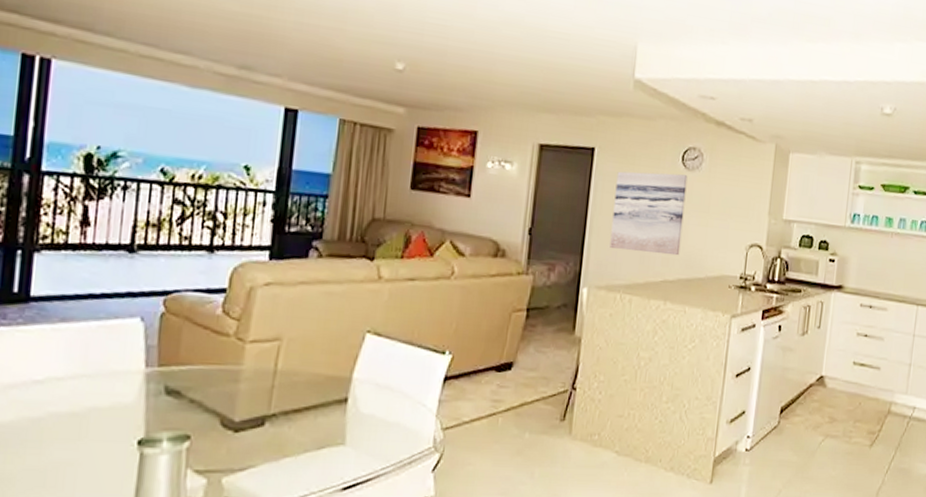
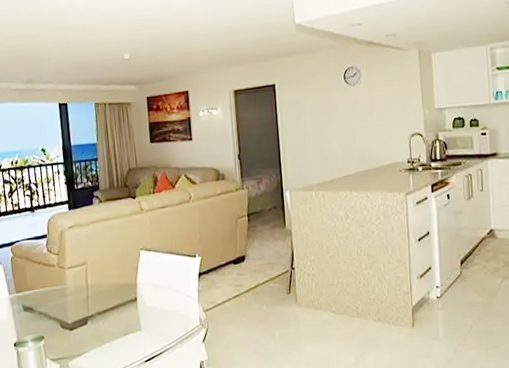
wall art: present [610,171,688,256] -> none [295,90,355,158]

